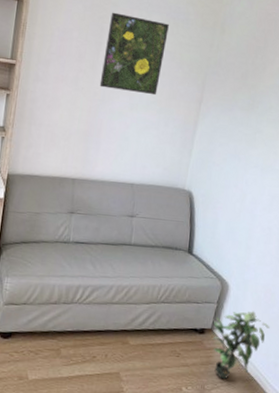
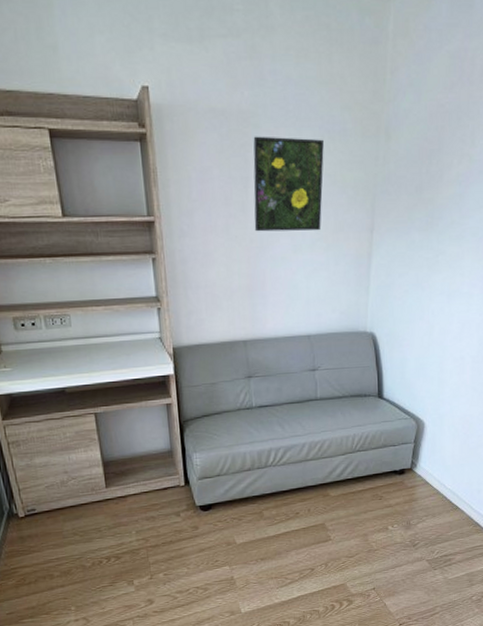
potted plant: present [212,311,270,380] -> none [413,444,470,513]

